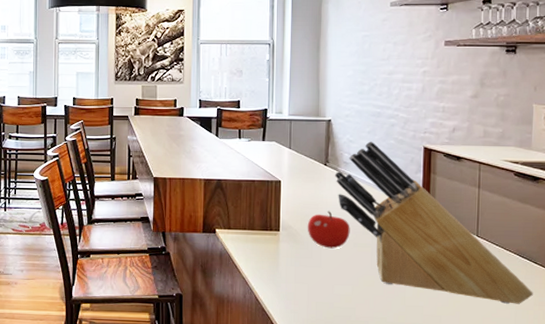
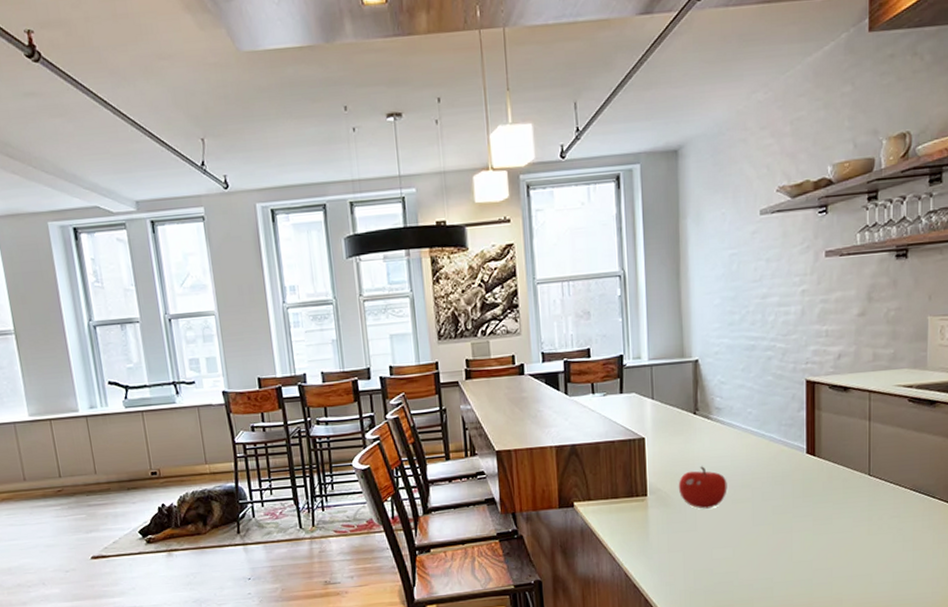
knife block: present [335,141,533,304] -> none [706,380,932,546]

